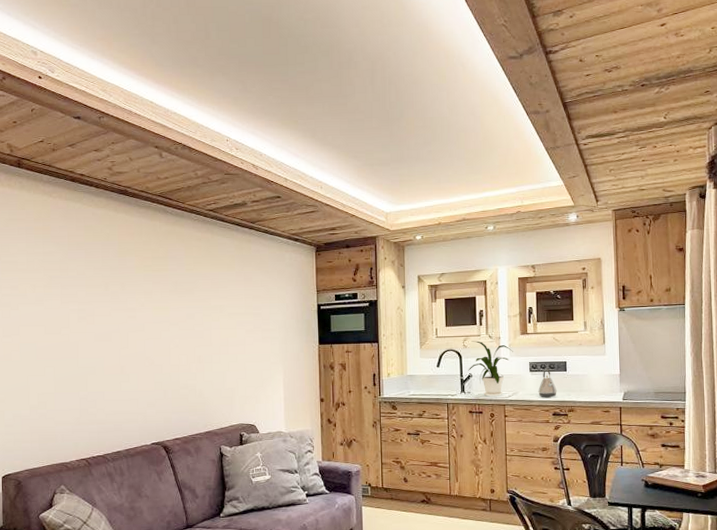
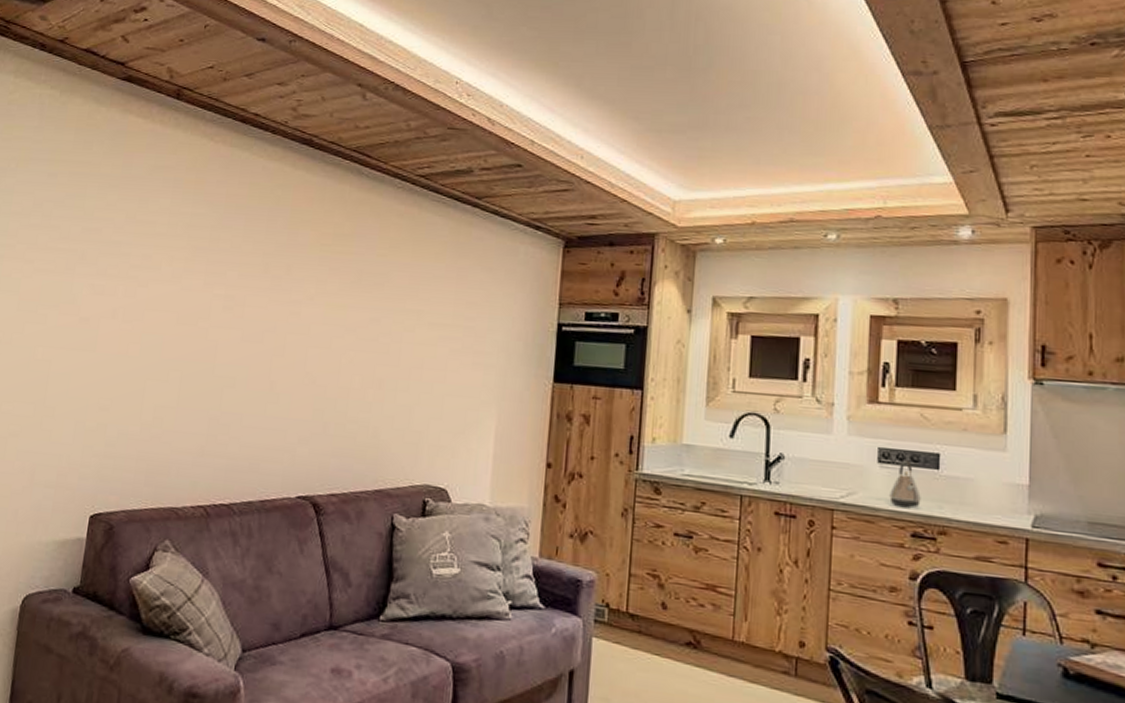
house plant: present [468,341,513,397] -> none [778,404,853,495]

